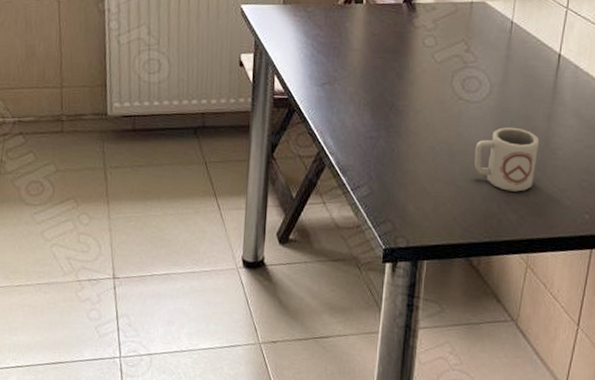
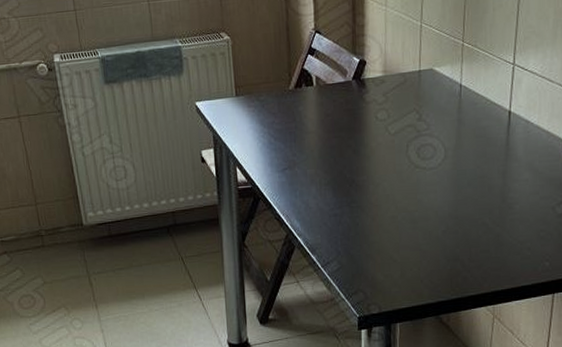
cup: present [474,127,539,192] -> none [435,188,496,250]

